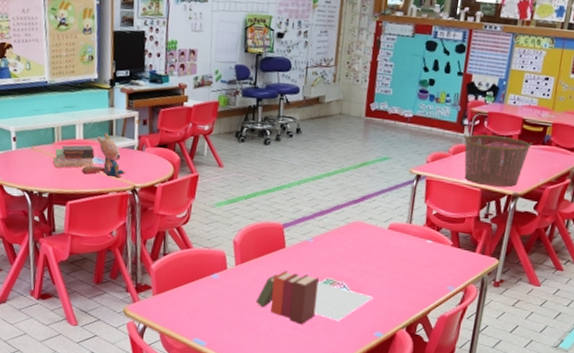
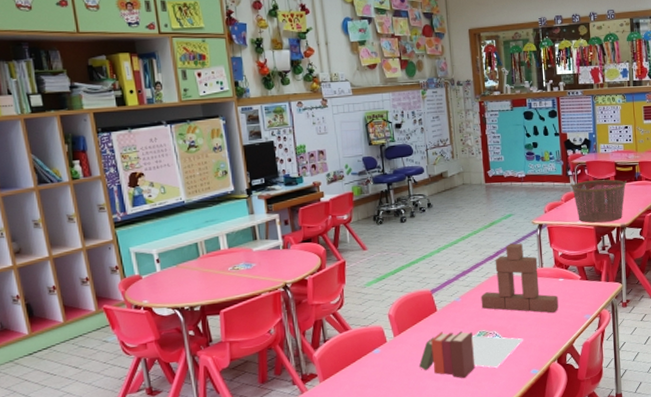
books: present [52,145,95,168] -> none [200,252,242,281]
toy animal: present [81,132,126,178] -> none [230,238,275,281]
toy blocks: none [334,190,422,277] -> present [481,243,559,313]

